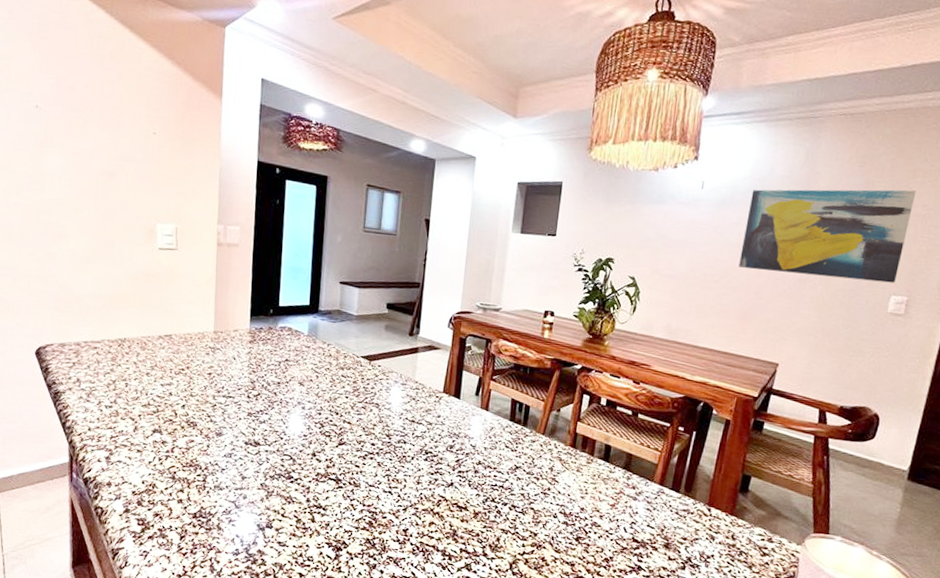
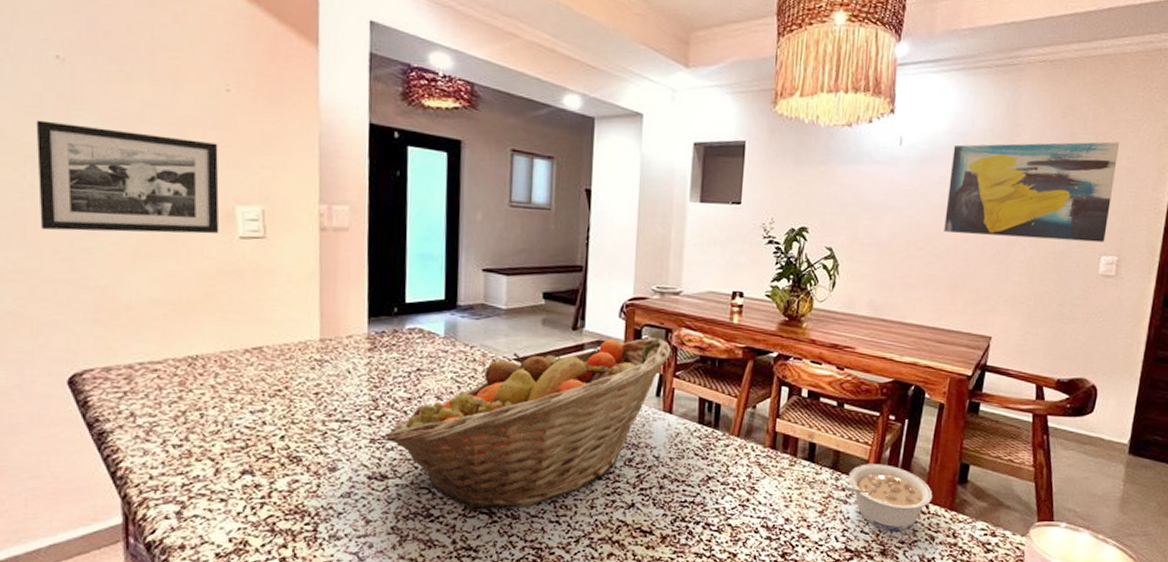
picture frame: none [20,154,146,245] -> present [36,120,220,234]
fruit basket: none [258,345,490,478] -> present [384,337,671,512]
legume: none [634,467,715,528] -> present [843,464,933,530]

